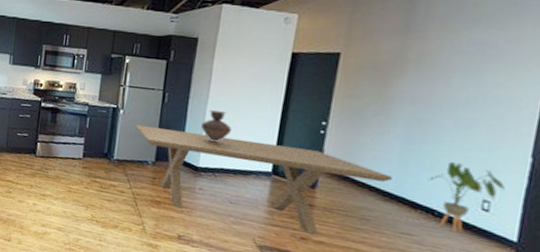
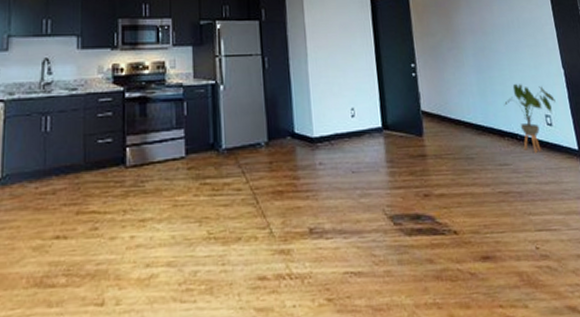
dining table: present [134,124,392,235] -> none [238,95,478,194]
vessel: present [200,110,232,143] -> none [306,69,337,106]

